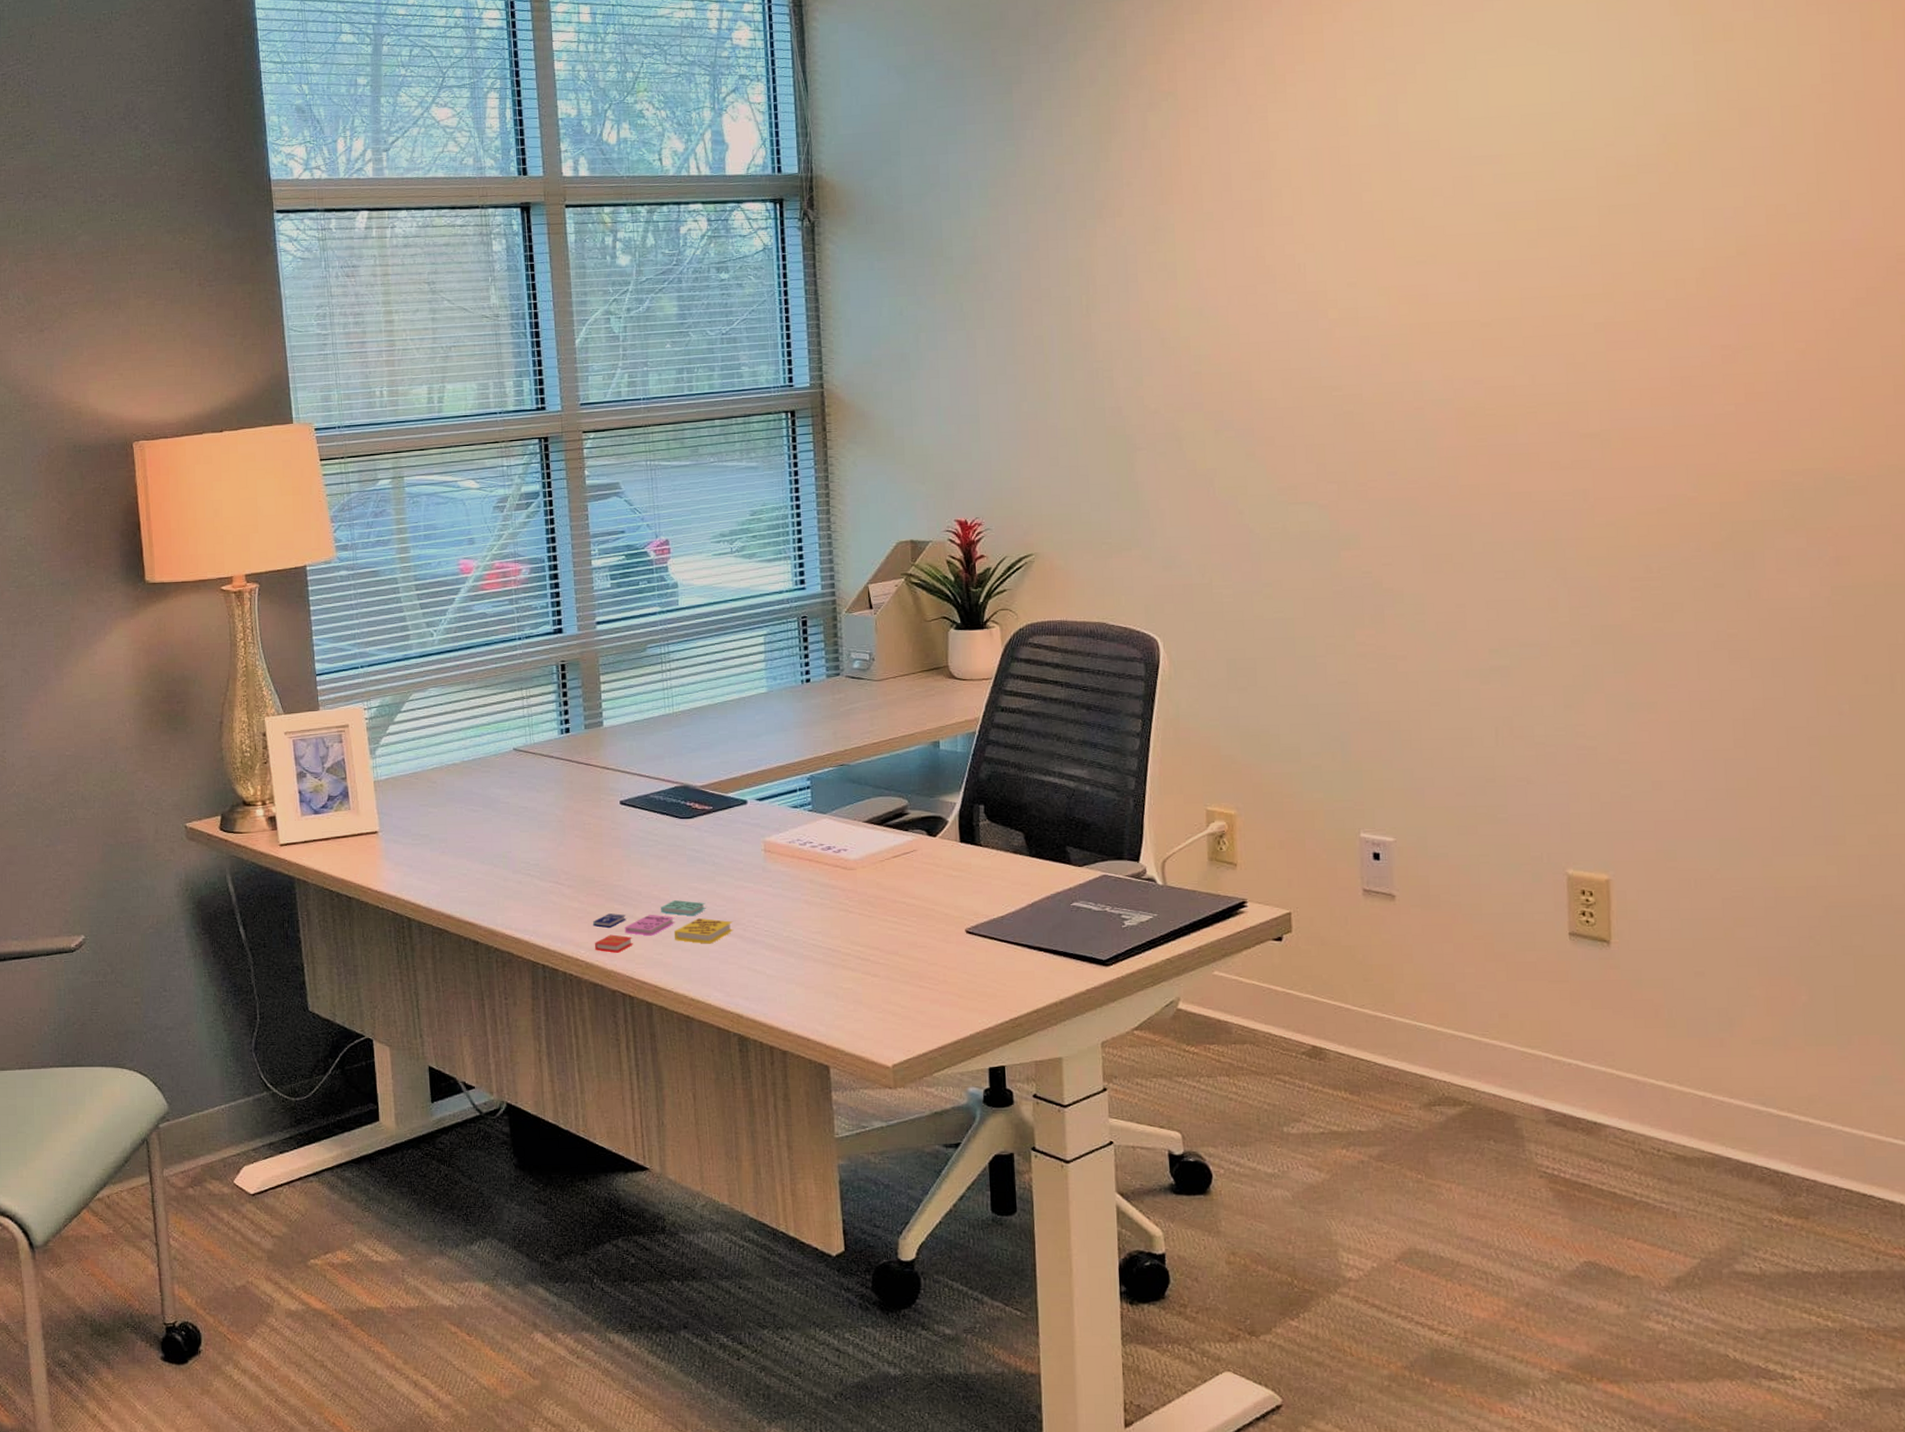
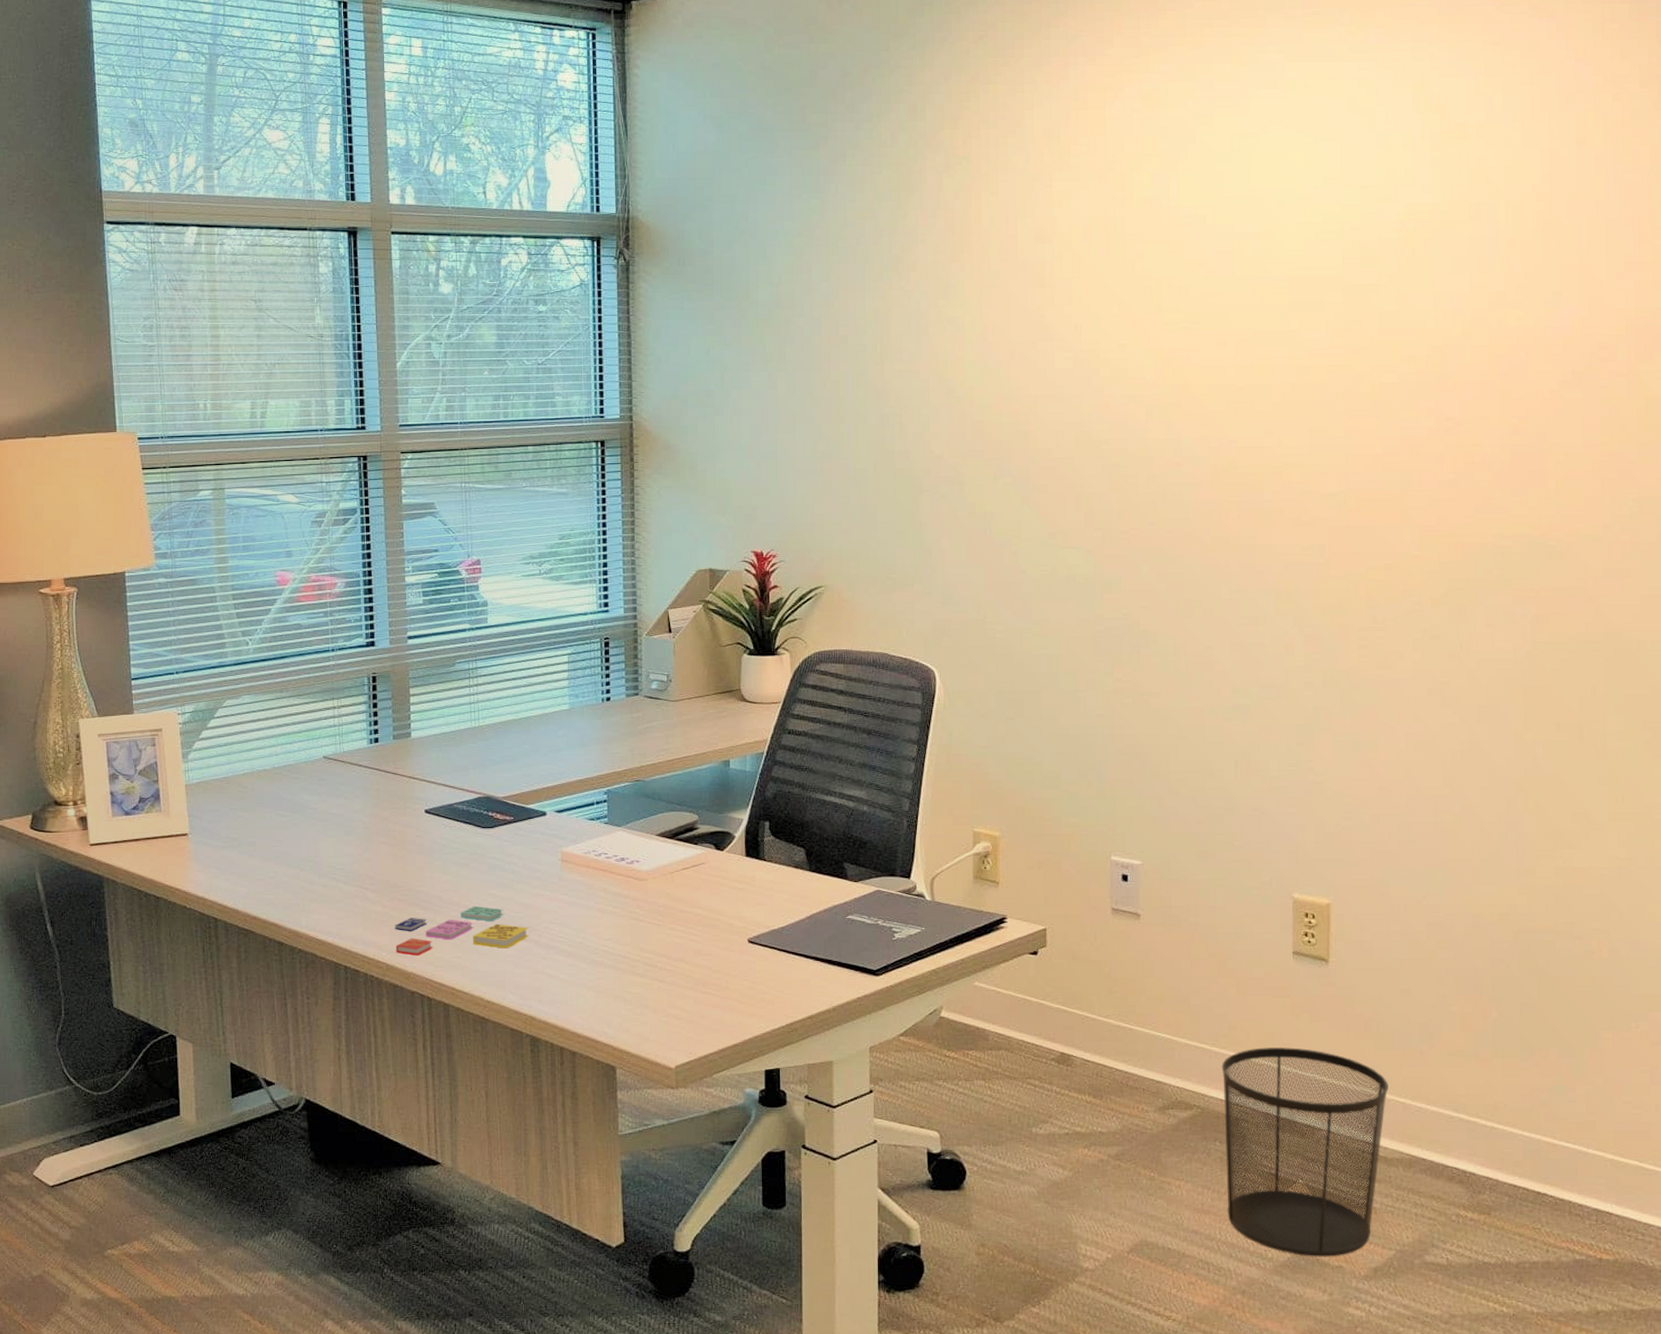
waste bin: none [1493,1036,1685,1265] -> present [1221,1046,1388,1257]

